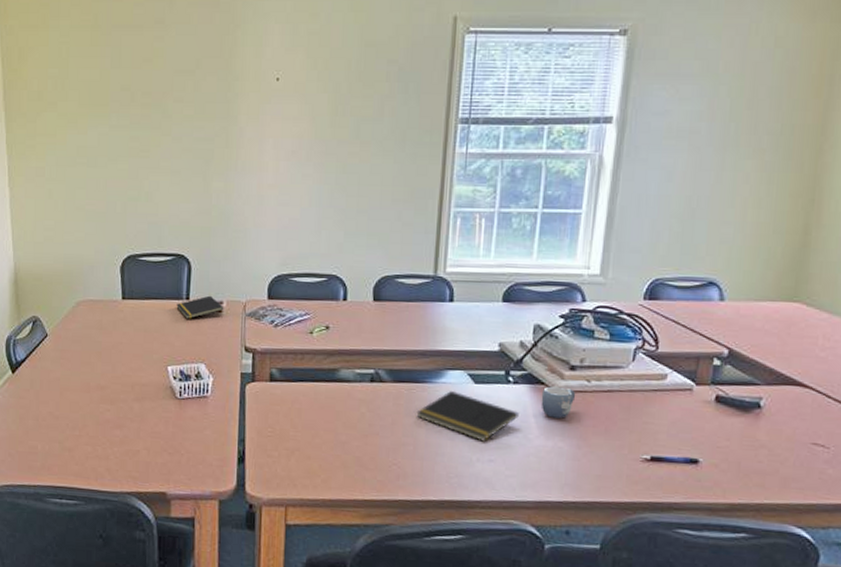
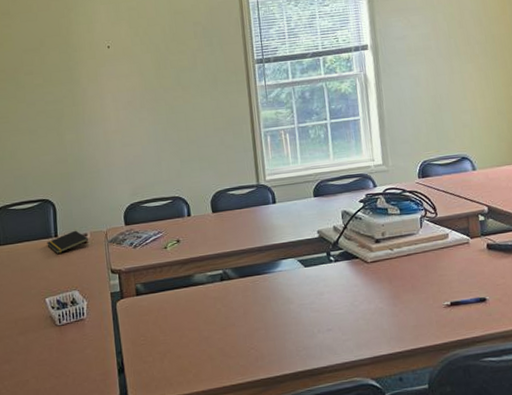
notepad: present [416,390,519,442] -> none [262,276,344,315]
mug: present [540,386,576,419] -> none [357,258,384,285]

